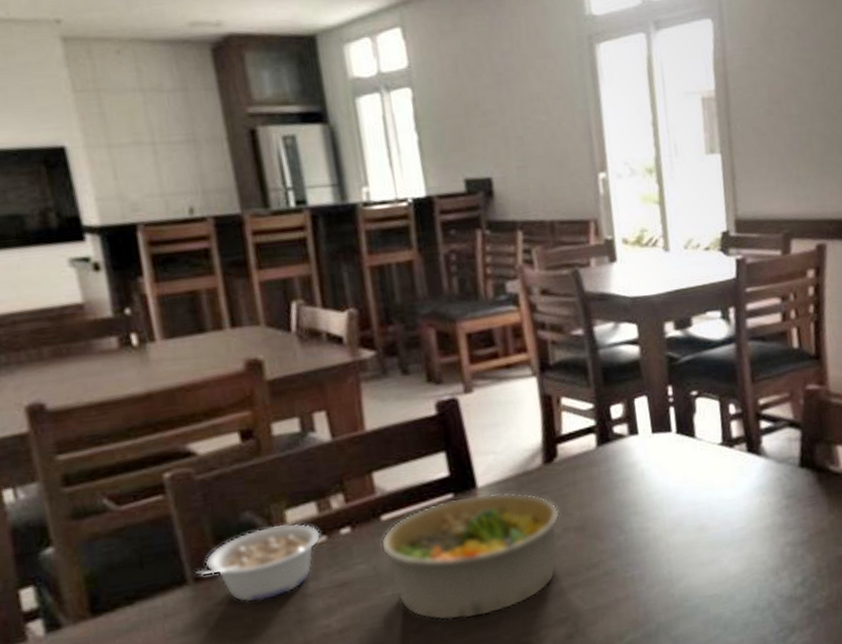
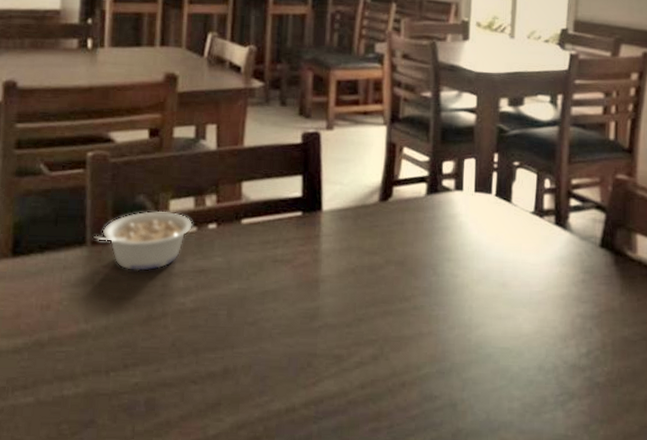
bowl: present [380,492,560,621] -> none [237,216,385,323]

